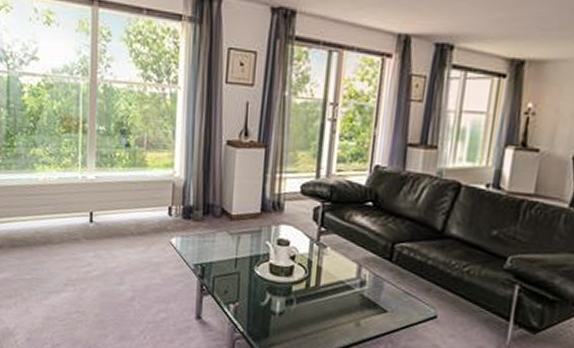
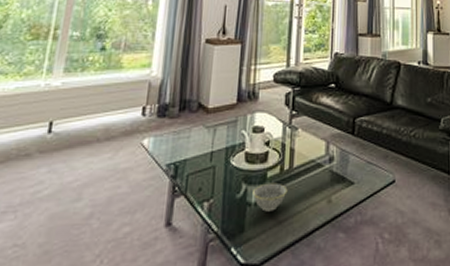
bowl: none [277,296,313,324] -> present [253,182,288,212]

